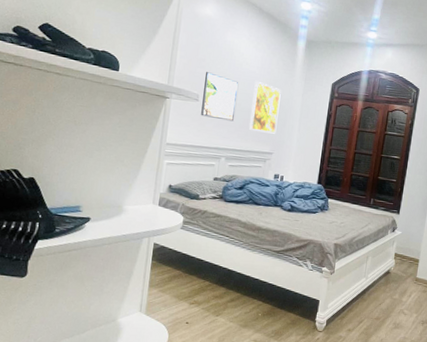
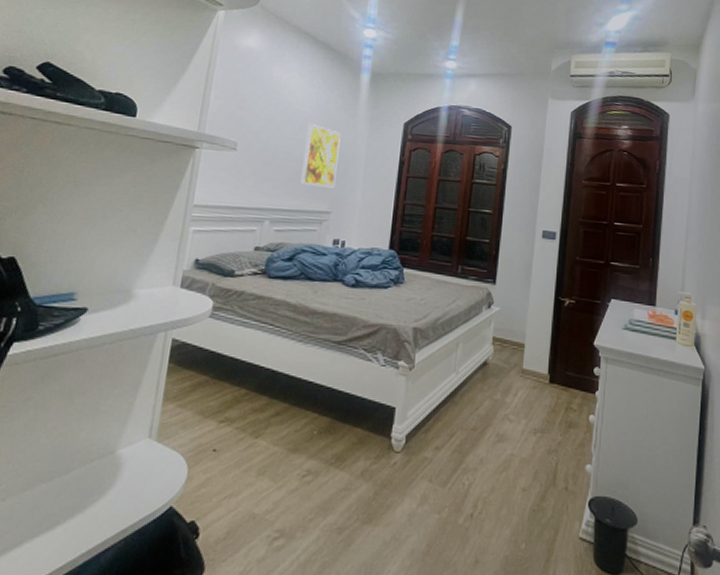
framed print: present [201,72,239,122] -> none [239,114,288,174]

